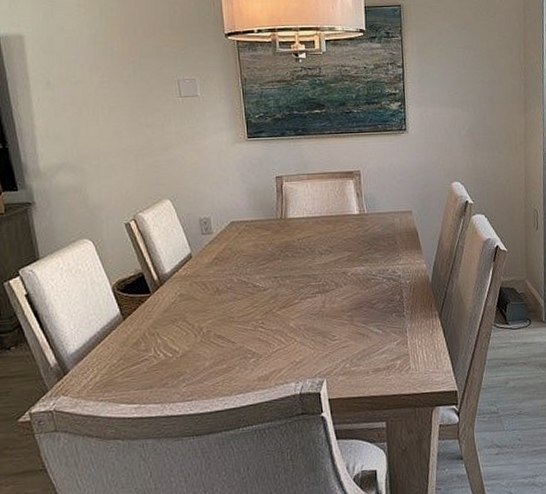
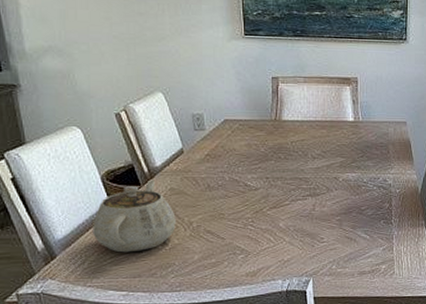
teapot: none [104,286,186,364] -> present [93,179,176,253]

